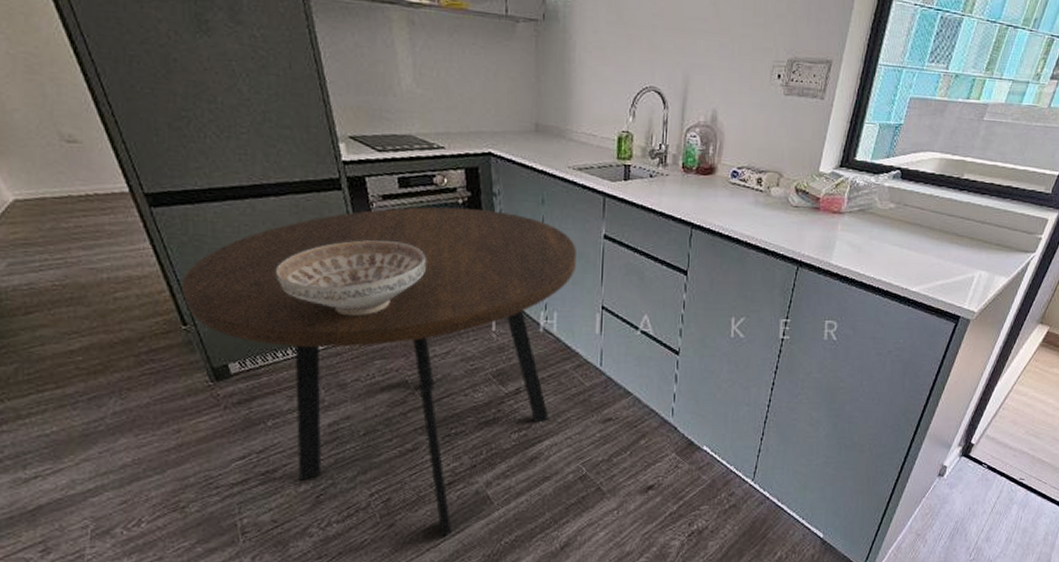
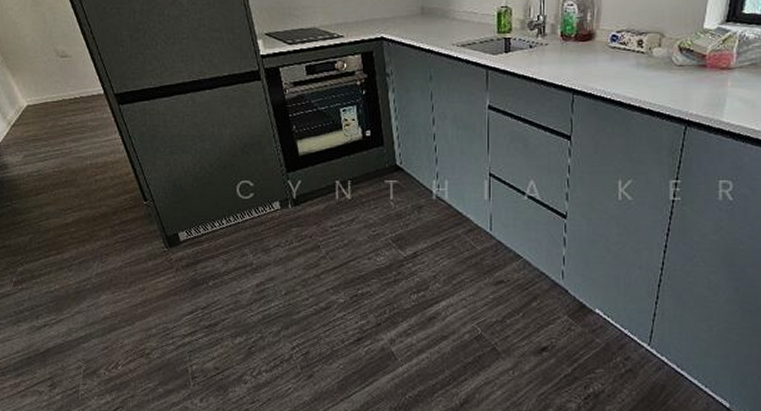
dining table: present [180,207,576,537] -> none [142,88,463,389]
decorative bowl: present [275,239,426,317] -> none [211,121,331,190]

